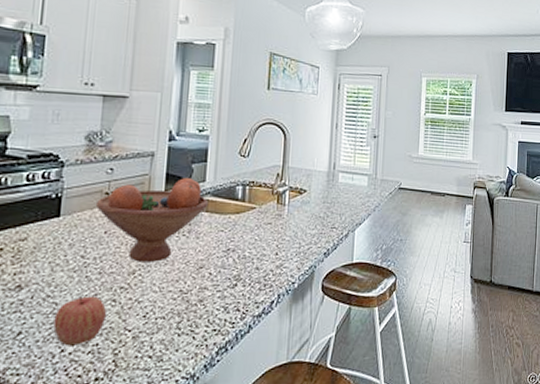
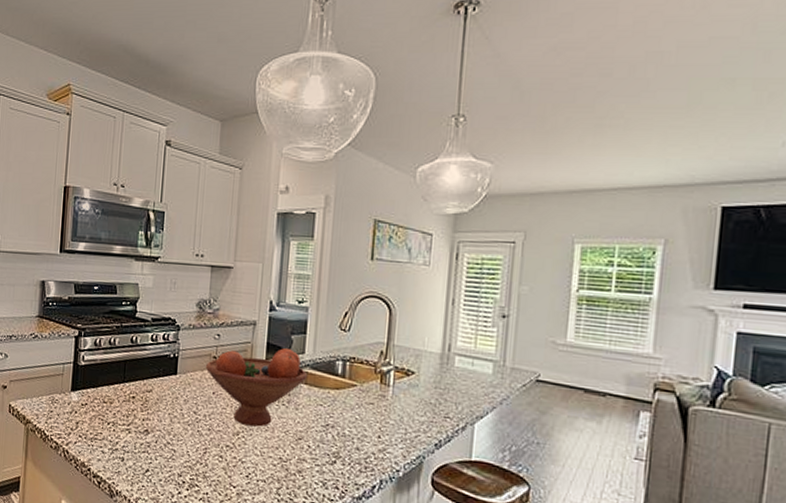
apple: present [53,296,106,346] -> none [172,447,214,491]

